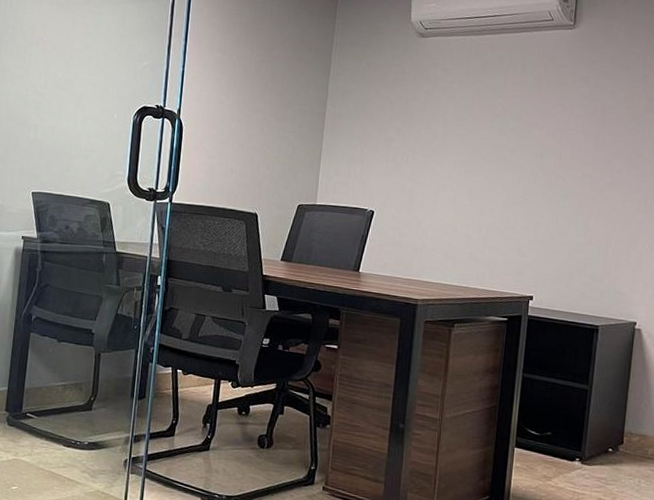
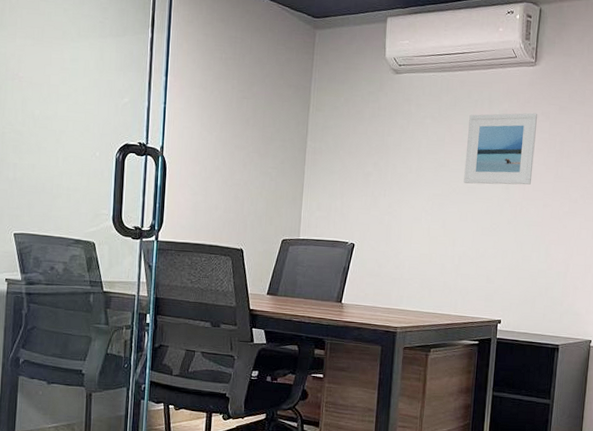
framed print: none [493,78,577,154] -> present [463,113,538,185]

